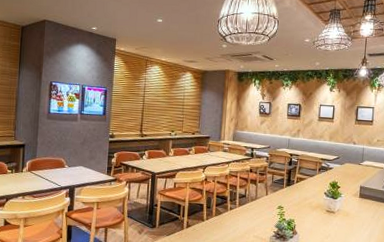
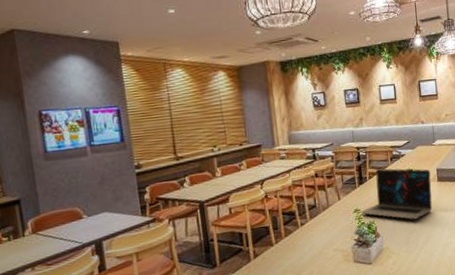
laptop: none [283,176,354,227] -> present [360,168,432,220]

